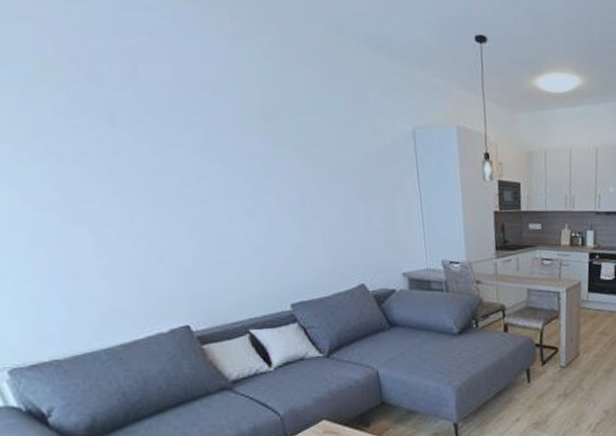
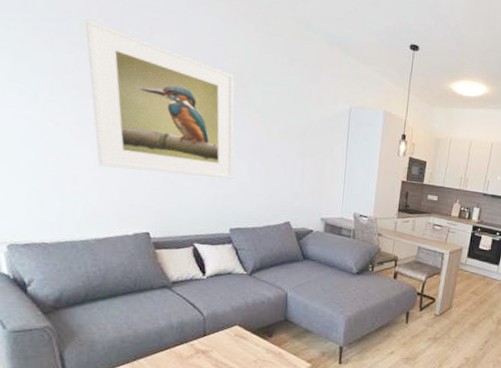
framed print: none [40,60,282,252] -> present [85,19,235,179]

